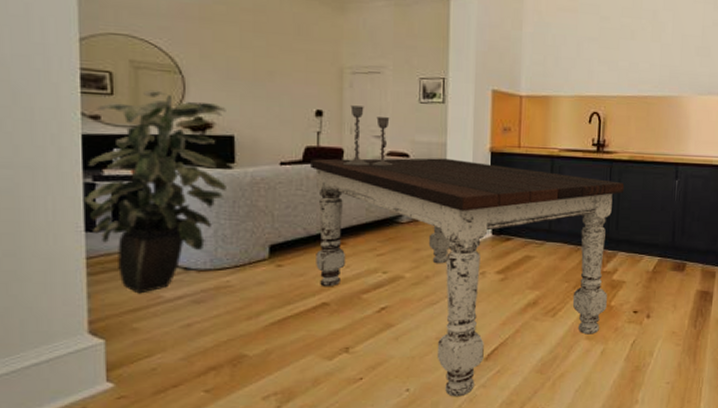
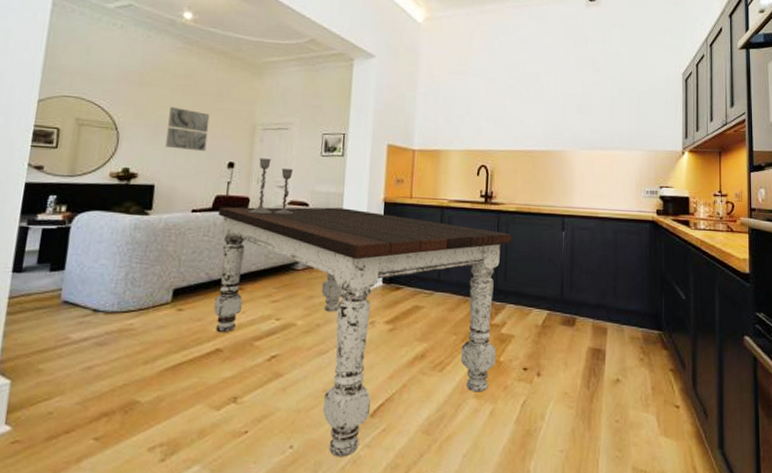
indoor plant: present [83,89,226,294] -> none [15,143,151,334]
wall art: none [241,47,289,99] -> present [165,107,210,152]

